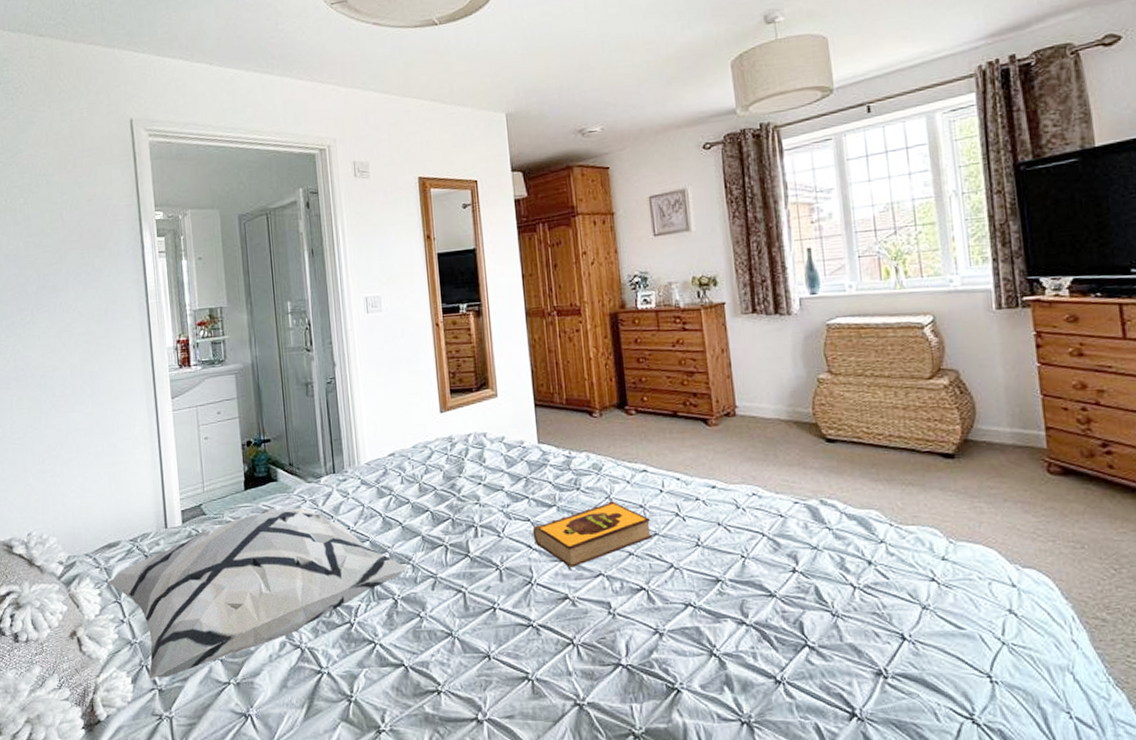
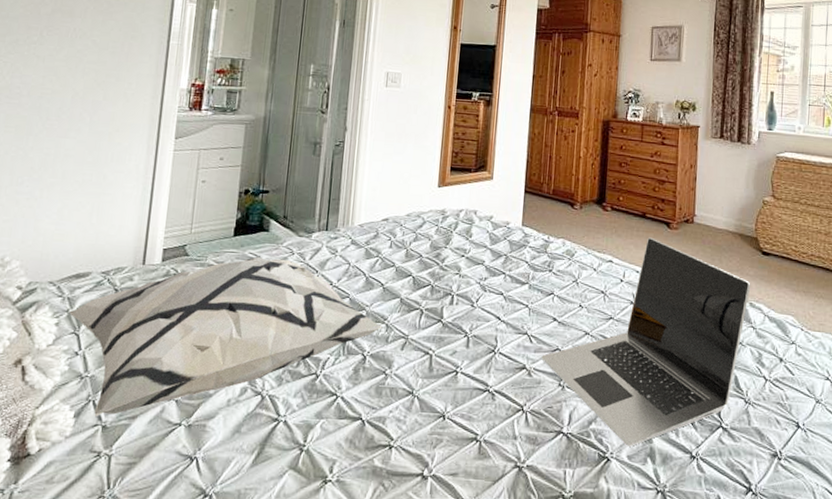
hardback book: present [532,501,653,569] -> none [503,285,609,342]
laptop: none [584,438,818,675] -> present [541,237,751,447]

